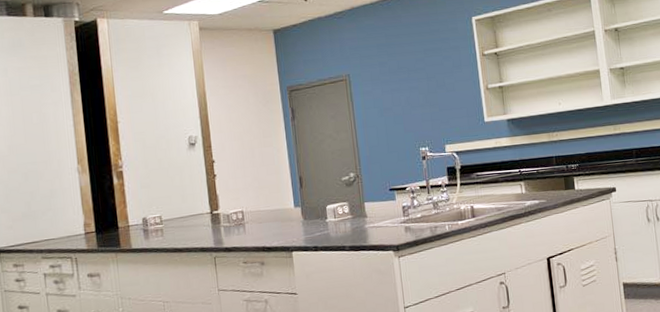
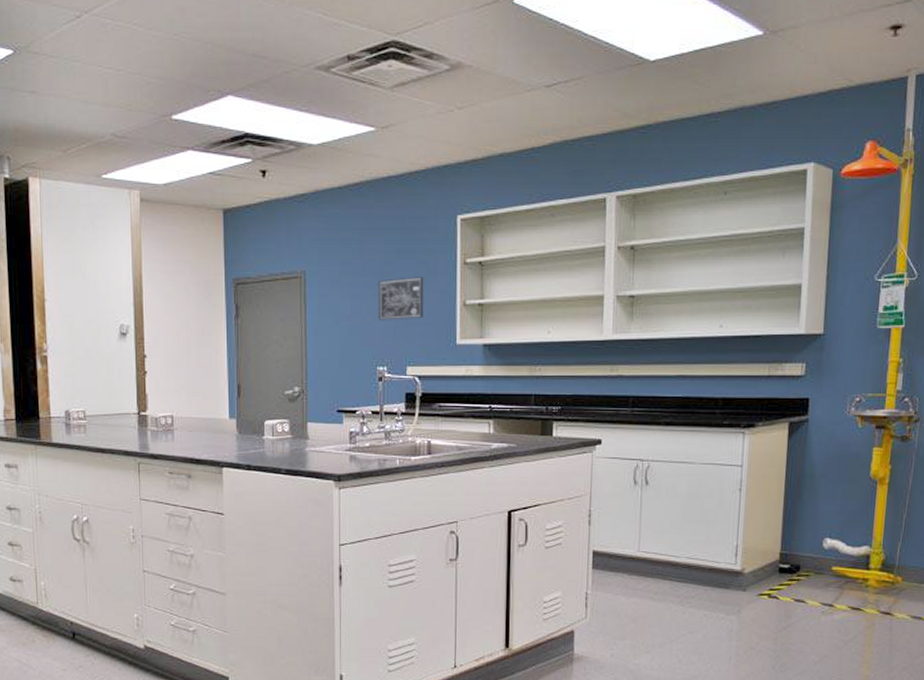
wall art: none [412,69,454,109] -> present [378,277,424,320]

